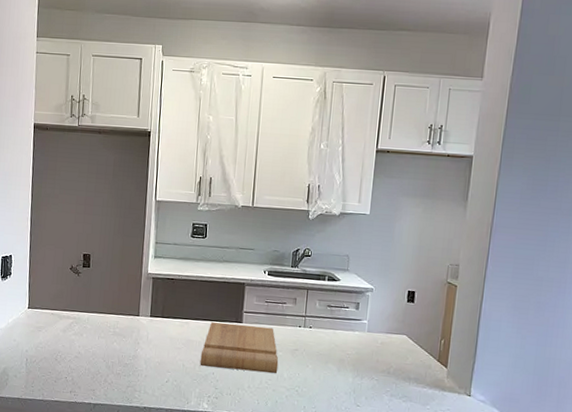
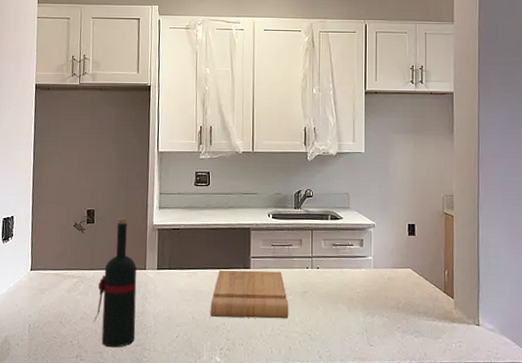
wine bottle: none [87,263,130,387] -> present [93,217,137,348]

